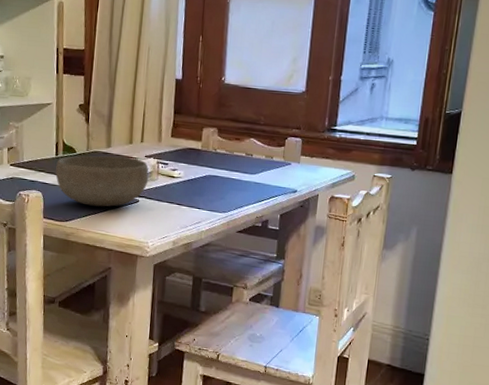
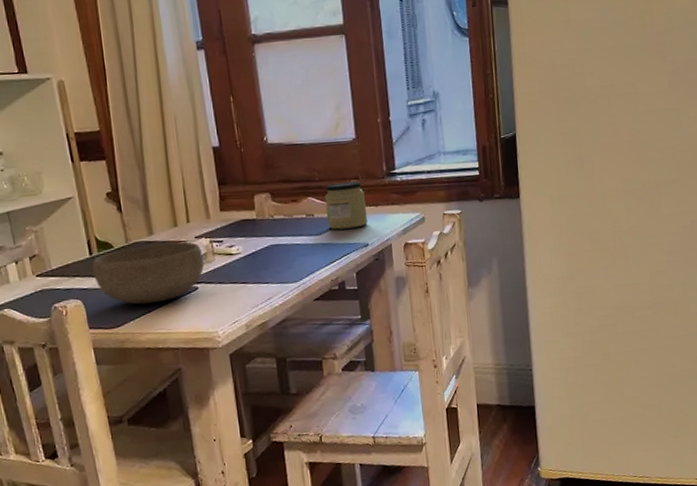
jar: none [263,129,303,174] -> present [325,181,368,230]

